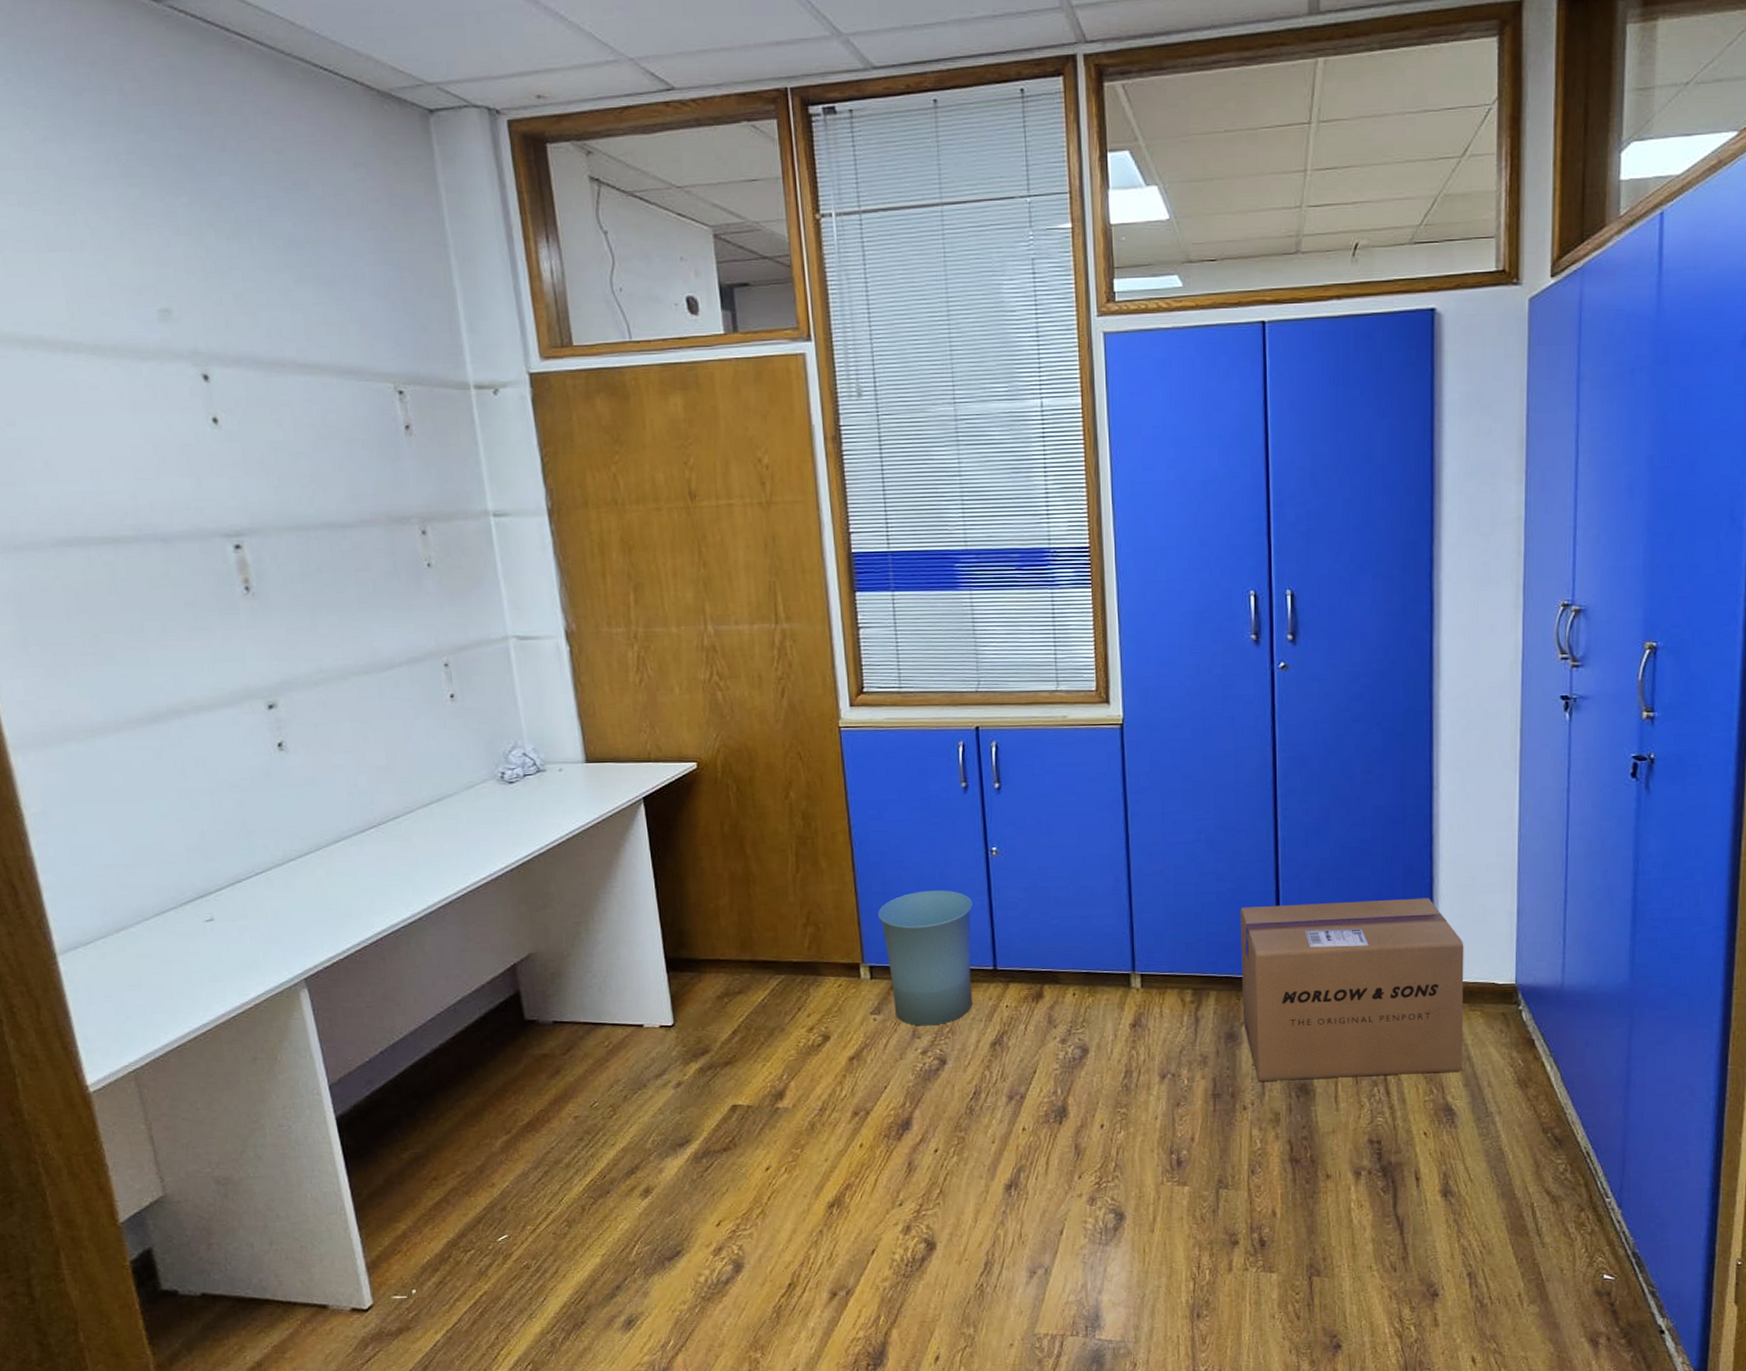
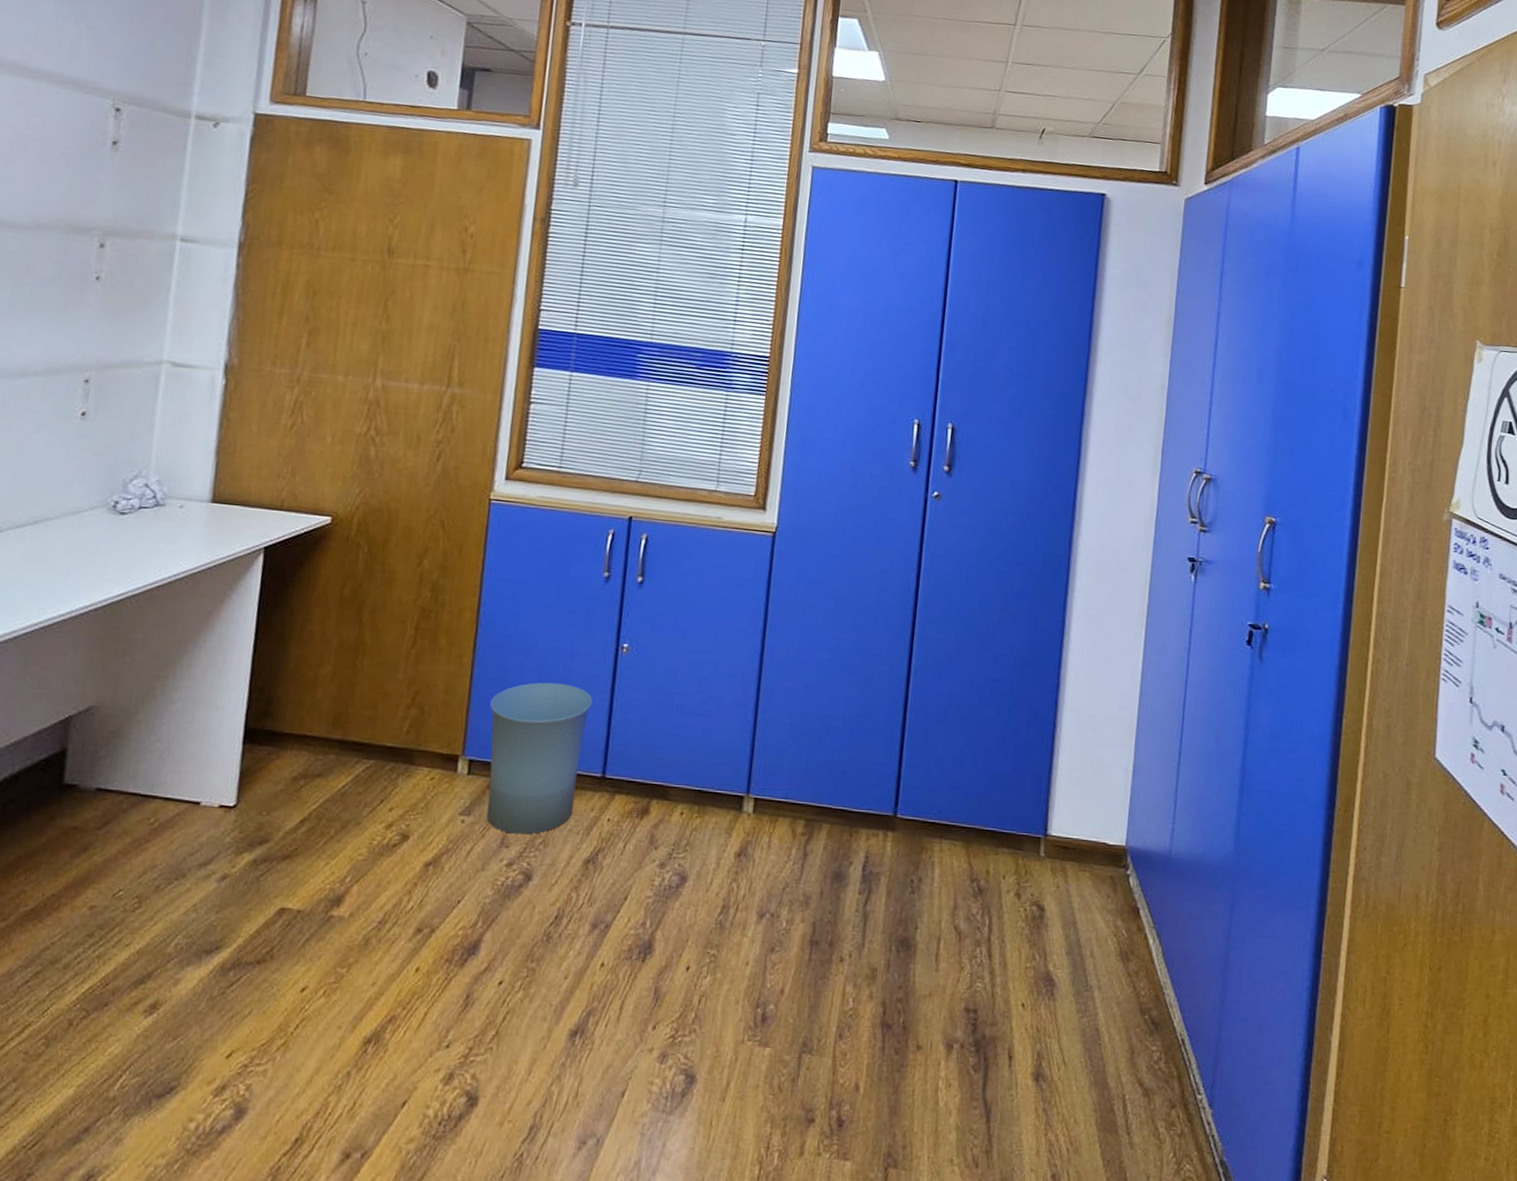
box: present [1240,898,1464,1081] -> none [852,735,1080,937]

